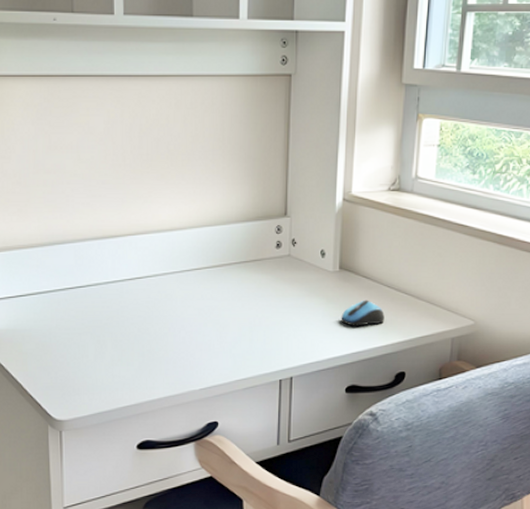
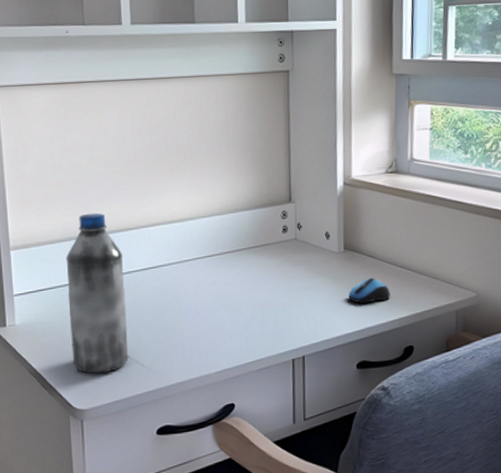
water bottle: none [48,217,111,384] -> present [66,213,129,374]

